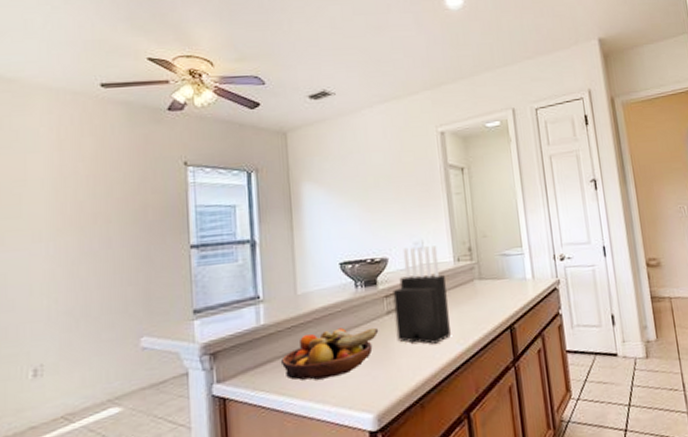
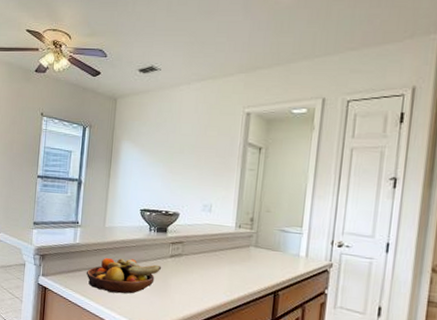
knife block: present [393,246,451,344] -> none [175,207,225,290]

